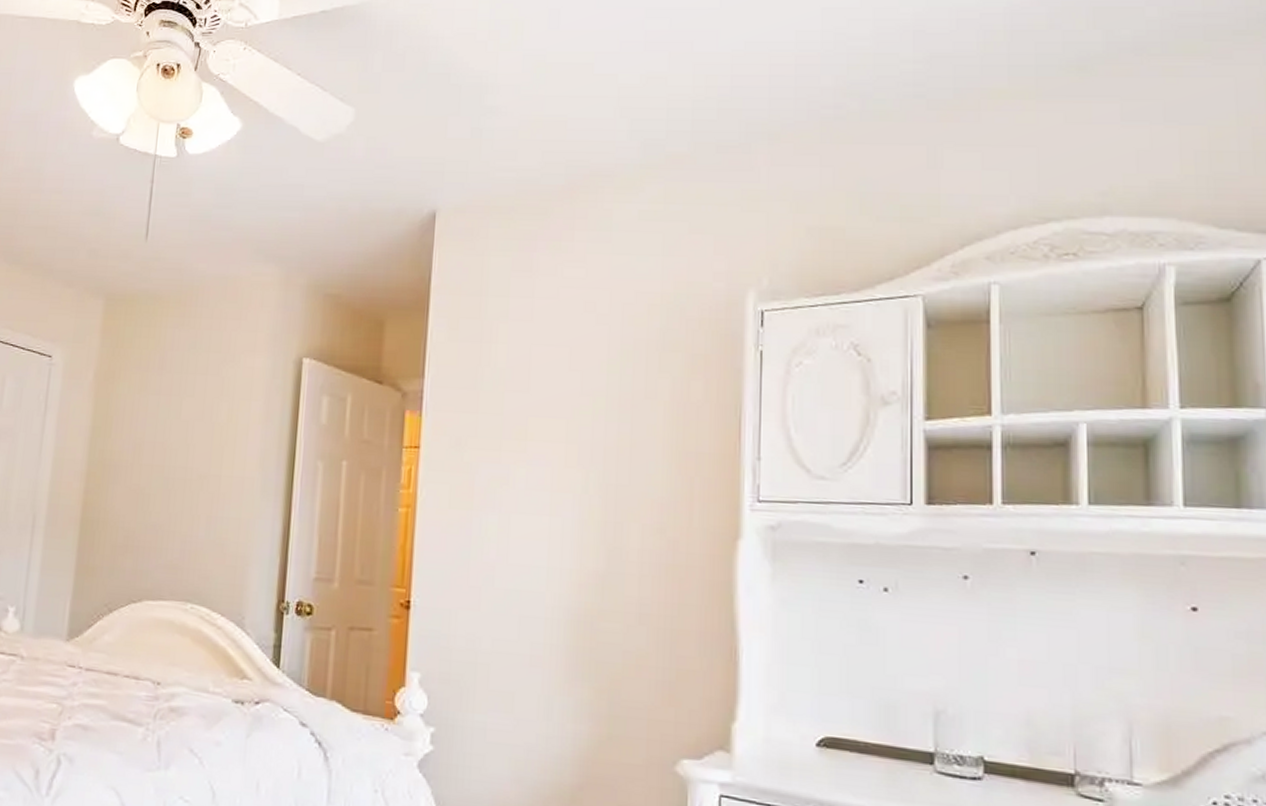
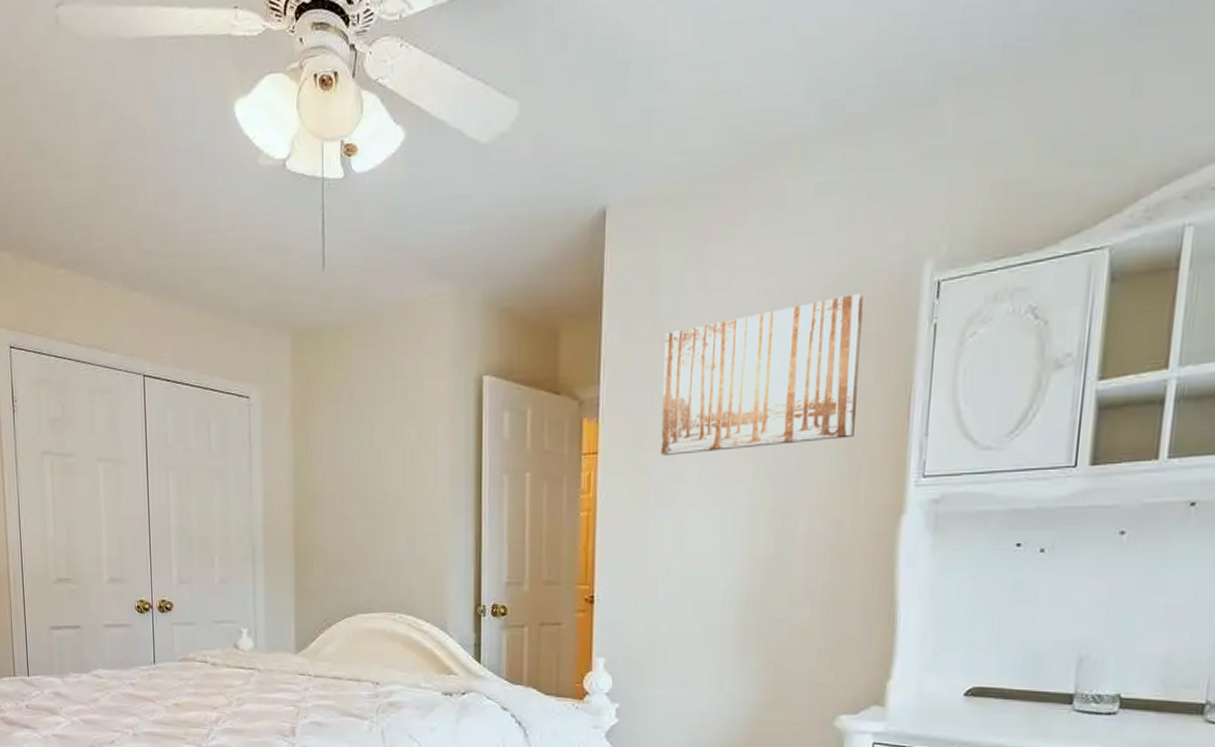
wall art: none [486,314,691,457] -> present [660,292,865,457]

